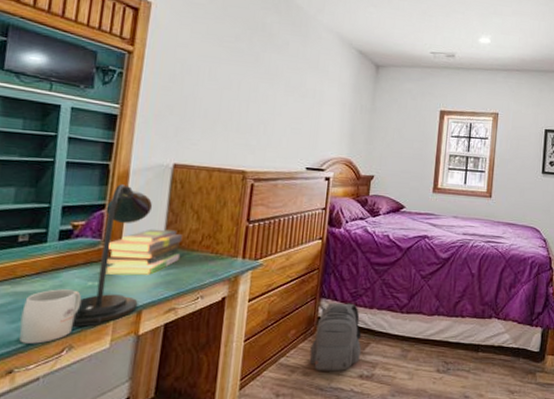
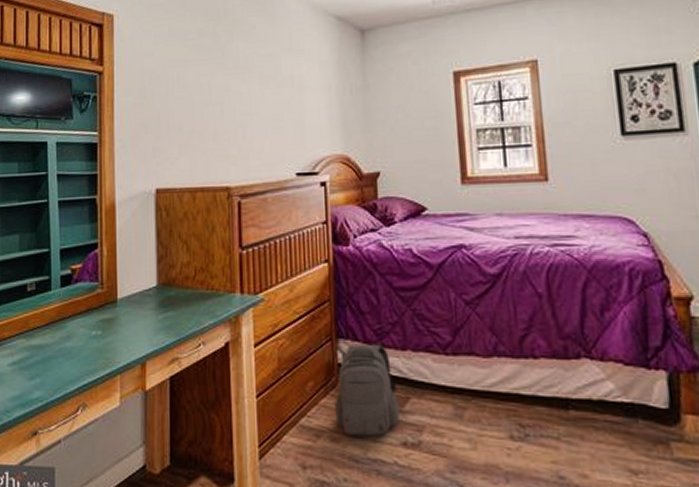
mug: present [19,289,82,344] -> none [38,341,89,402]
desk lamp: present [72,184,153,327] -> none [83,219,142,382]
books: present [105,229,183,275] -> none [106,265,176,322]

